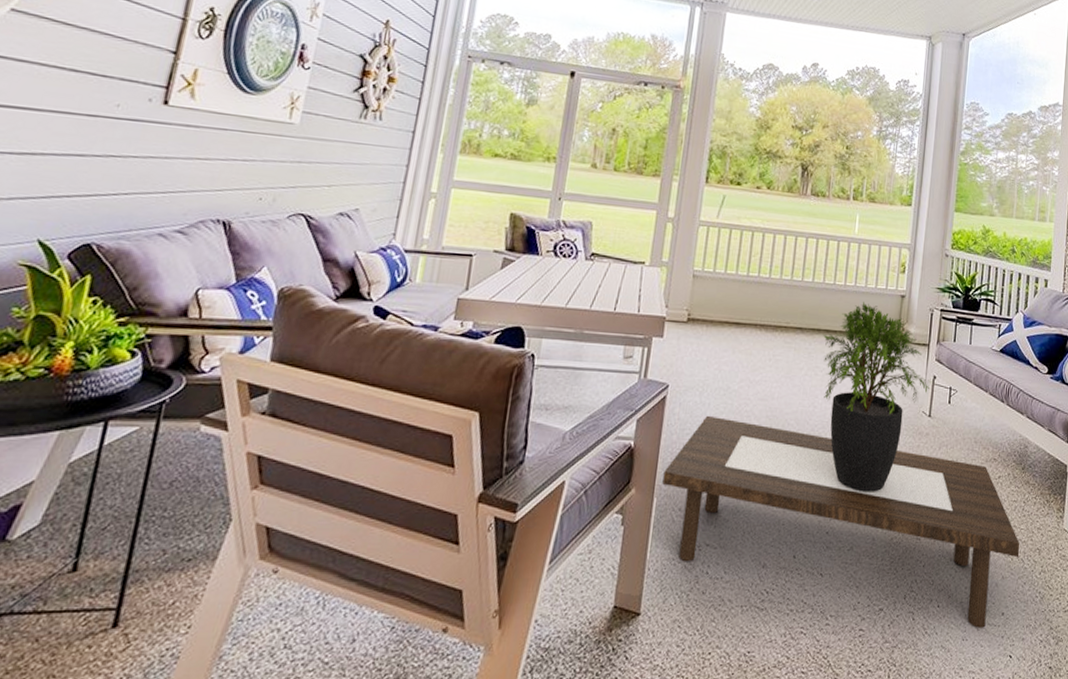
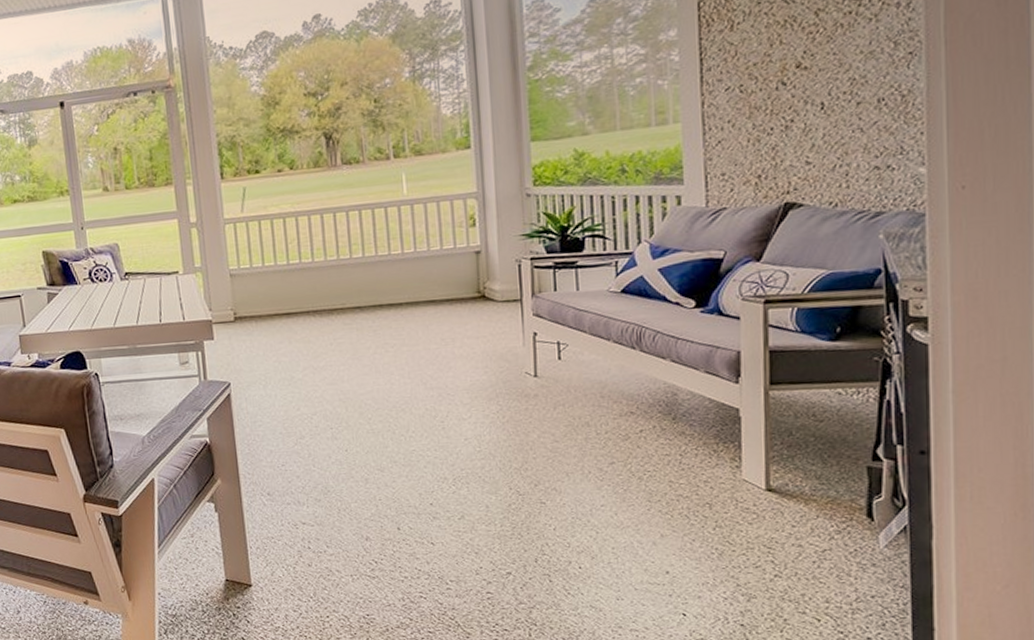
coffee table: present [662,415,1020,628] -> none [244,406,682,587]
potted plant: present [822,302,932,492] -> none [386,267,533,462]

